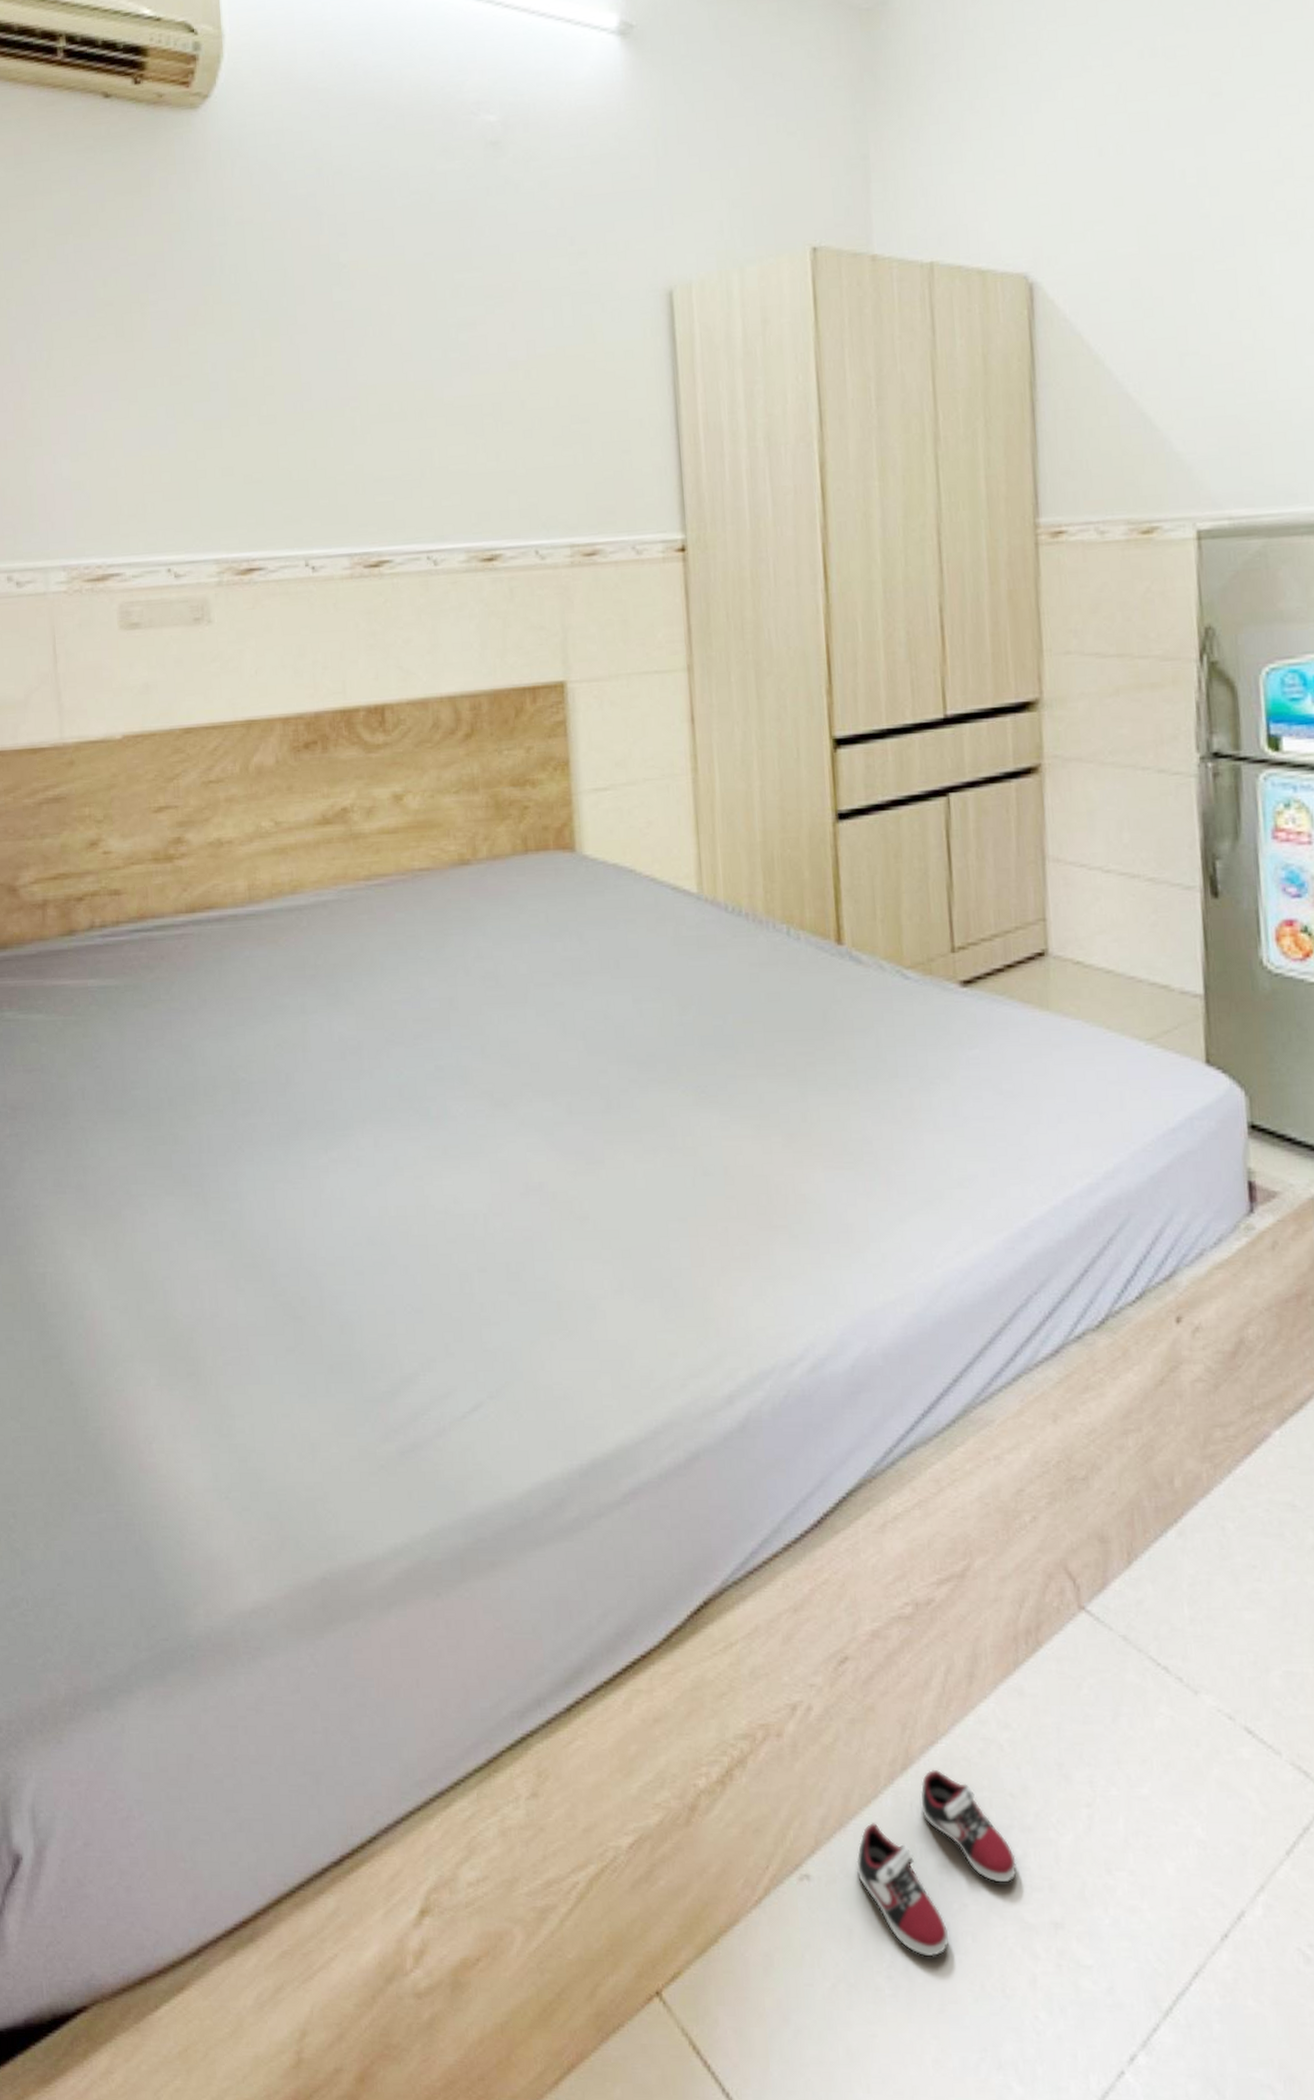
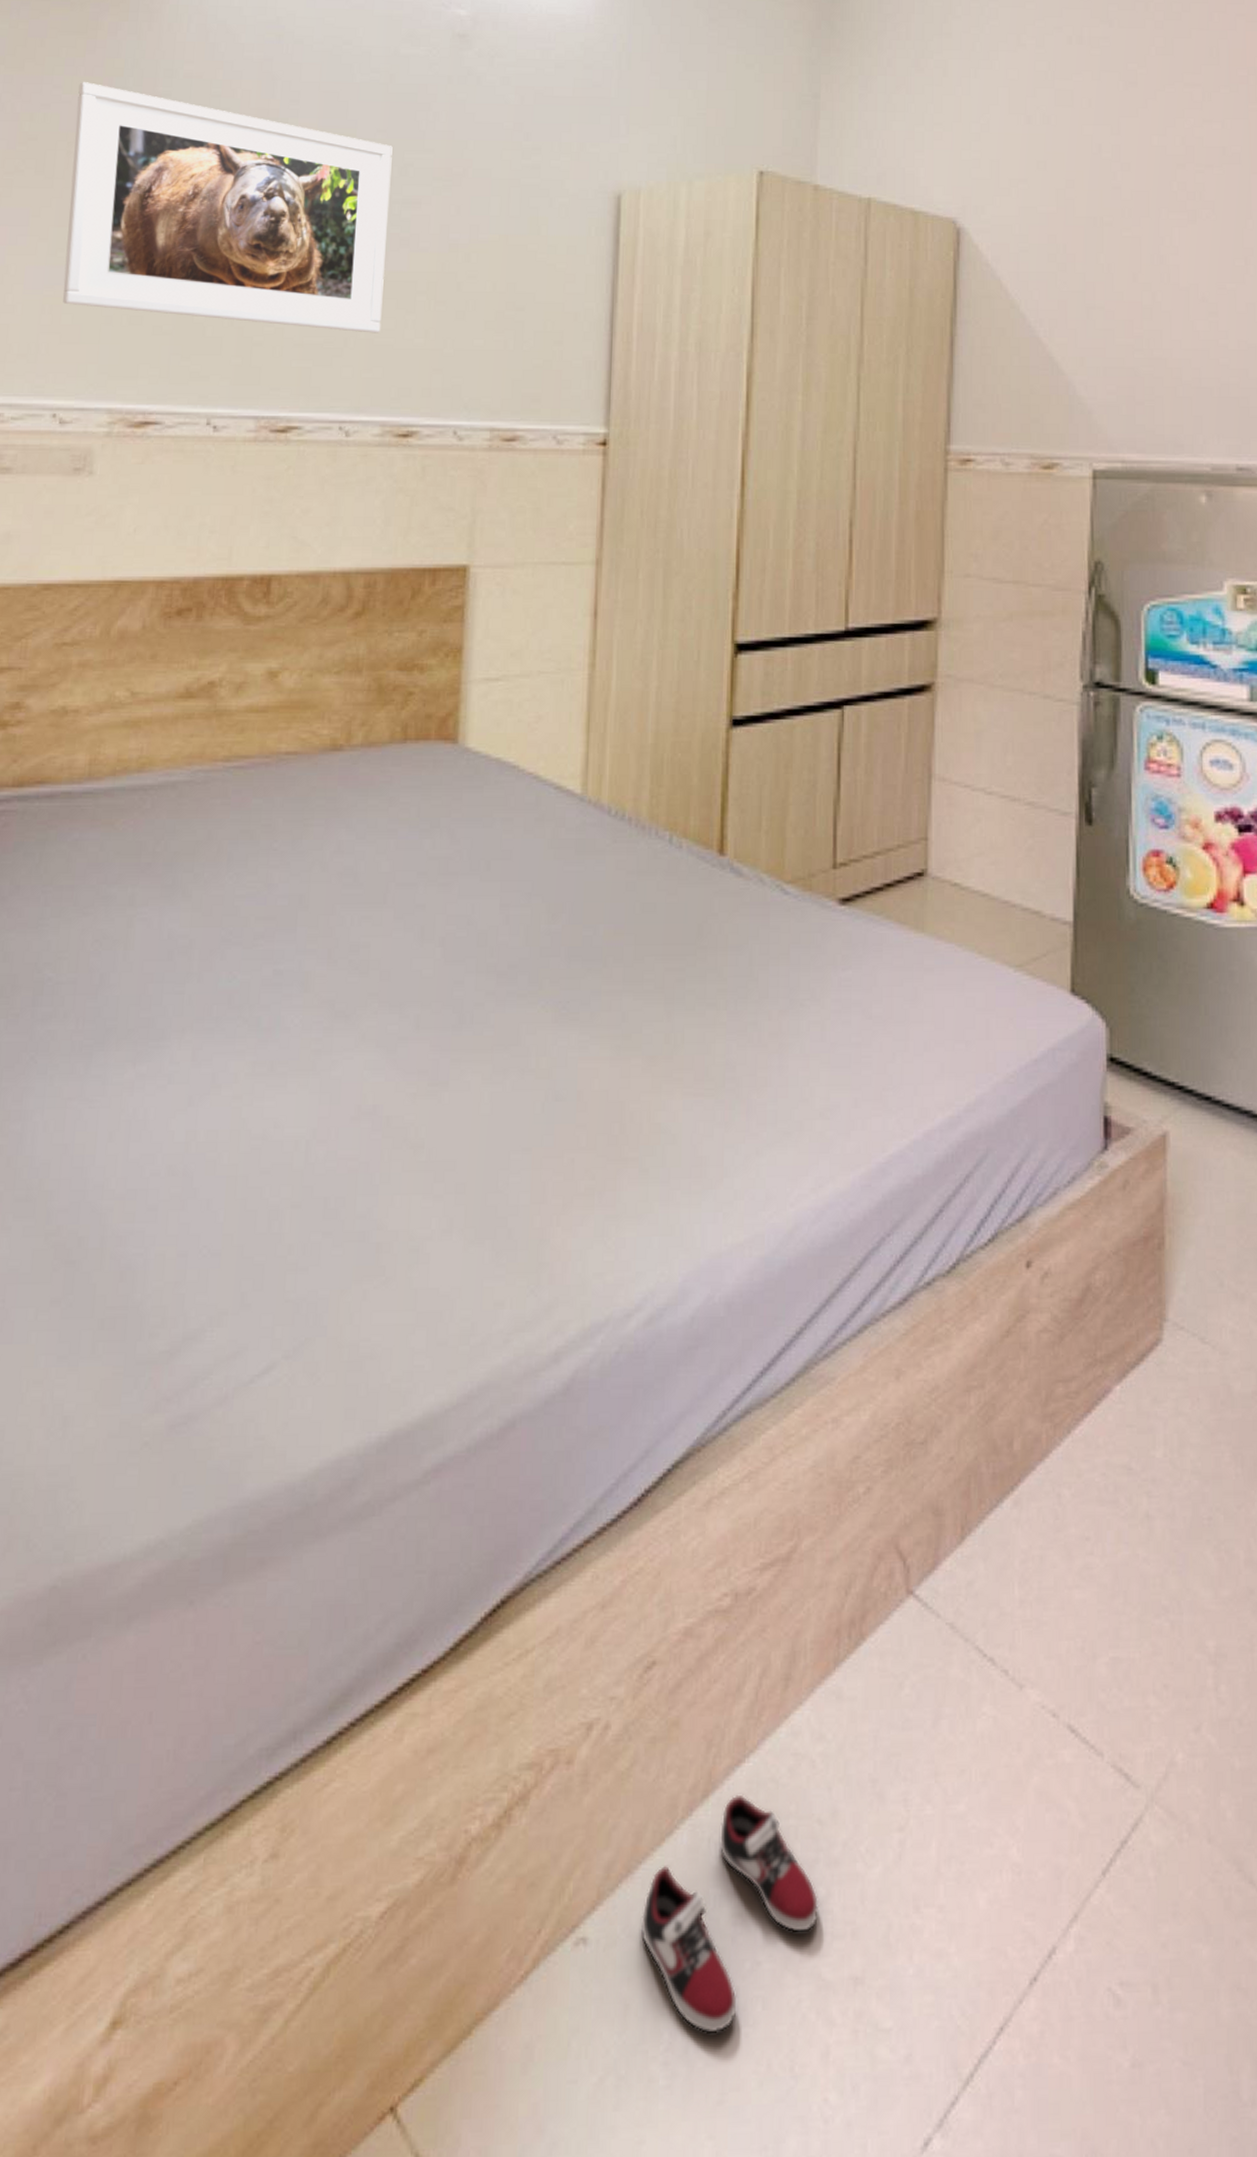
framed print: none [142,241,454,463] -> present [63,82,393,333]

